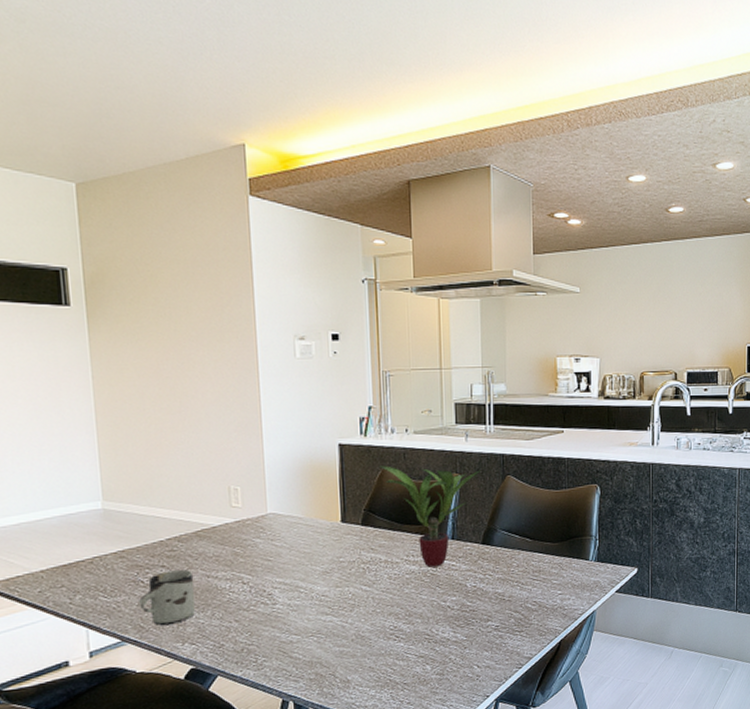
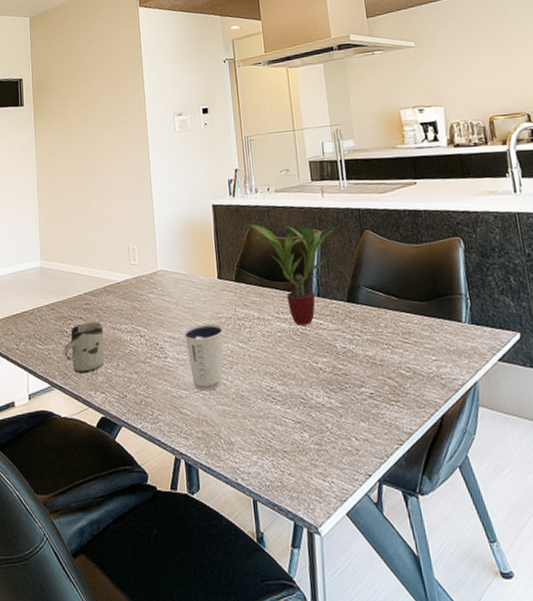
dixie cup: none [297,568,345,635] -> present [184,323,224,391]

